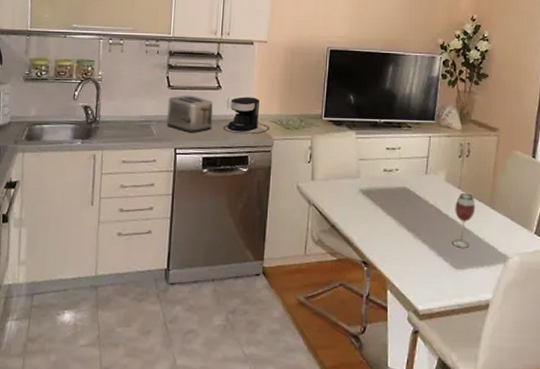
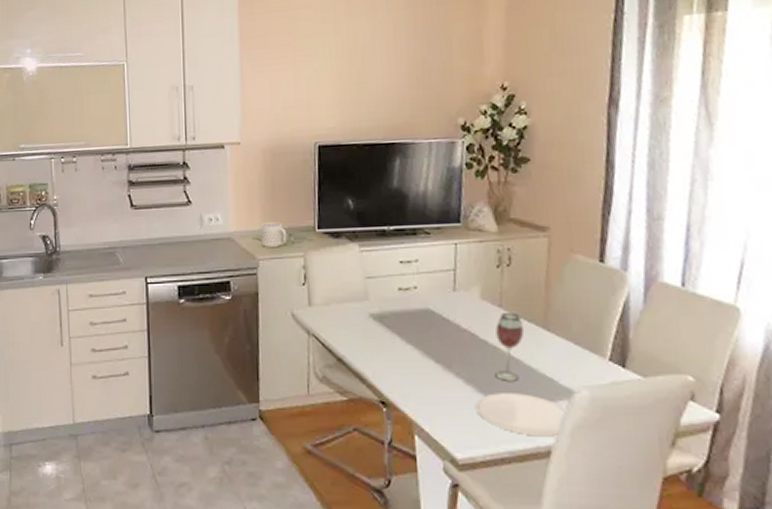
toaster: present [167,95,213,133] -> none [133,214,184,259]
coffee maker: present [223,96,269,135] -> none [197,211,252,256]
mug: none [277,109,299,131] -> present [260,222,287,248]
plate: none [436,257,503,293] -> present [476,393,567,437]

